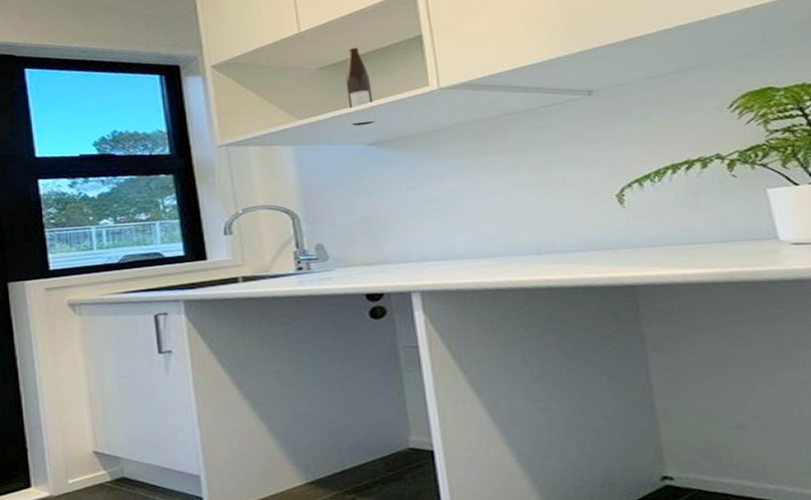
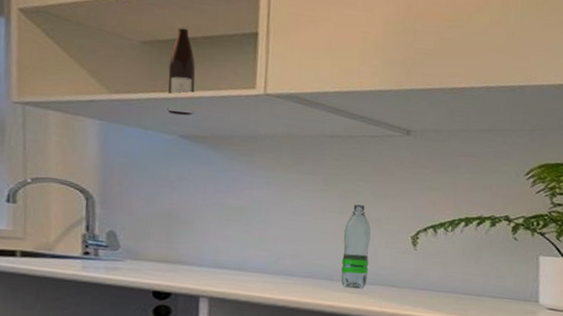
bottle: none [543,173,578,259] -> present [341,204,371,289]

